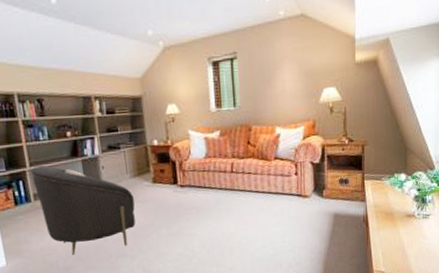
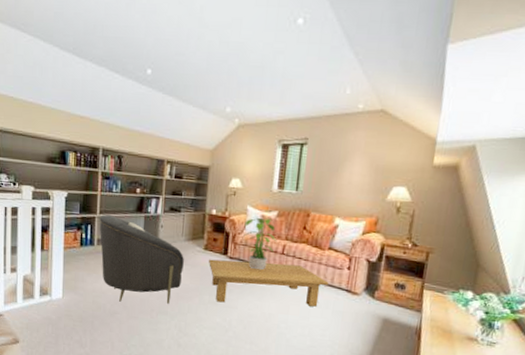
coffee table: none [158,180,280,233] -> present [208,259,329,307]
potted plant: none [189,139,224,193] -> present [243,217,277,270]

